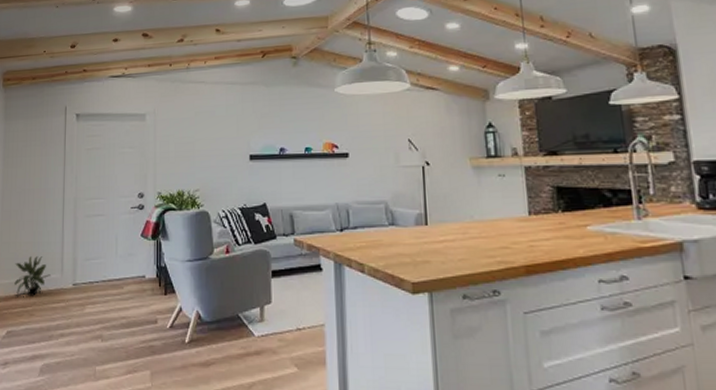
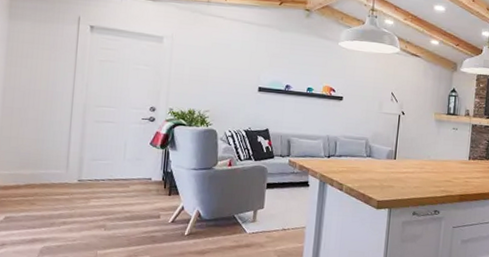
potted plant: present [14,256,51,296] -> none [15,152,55,188]

